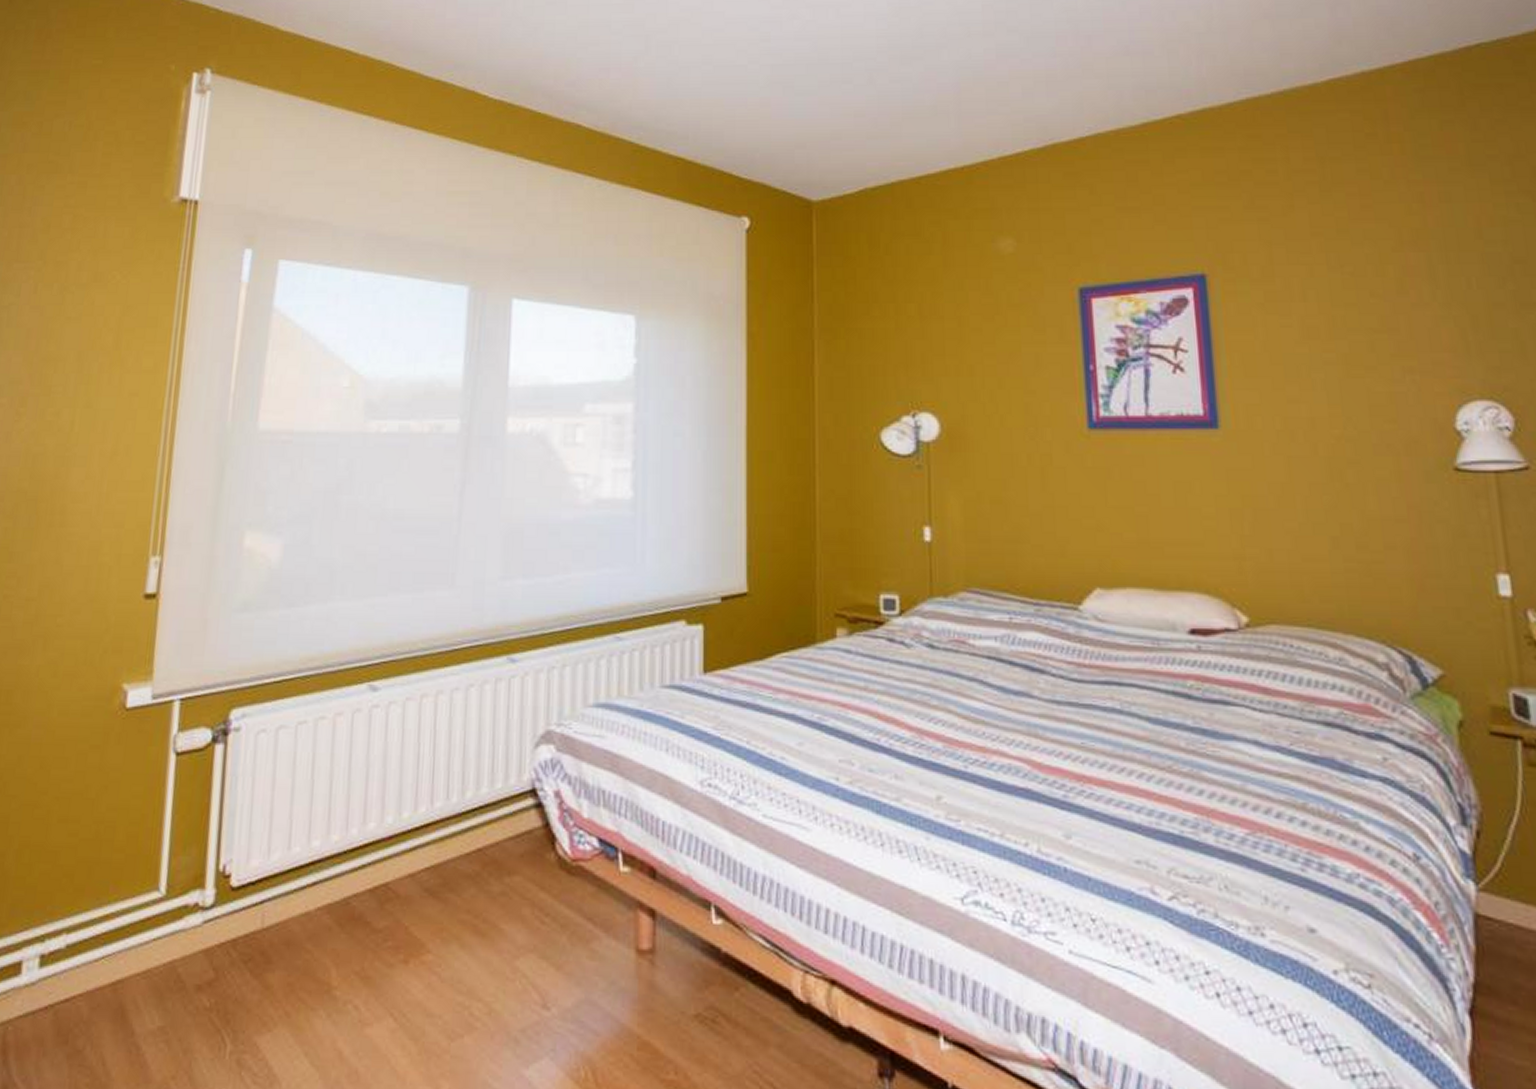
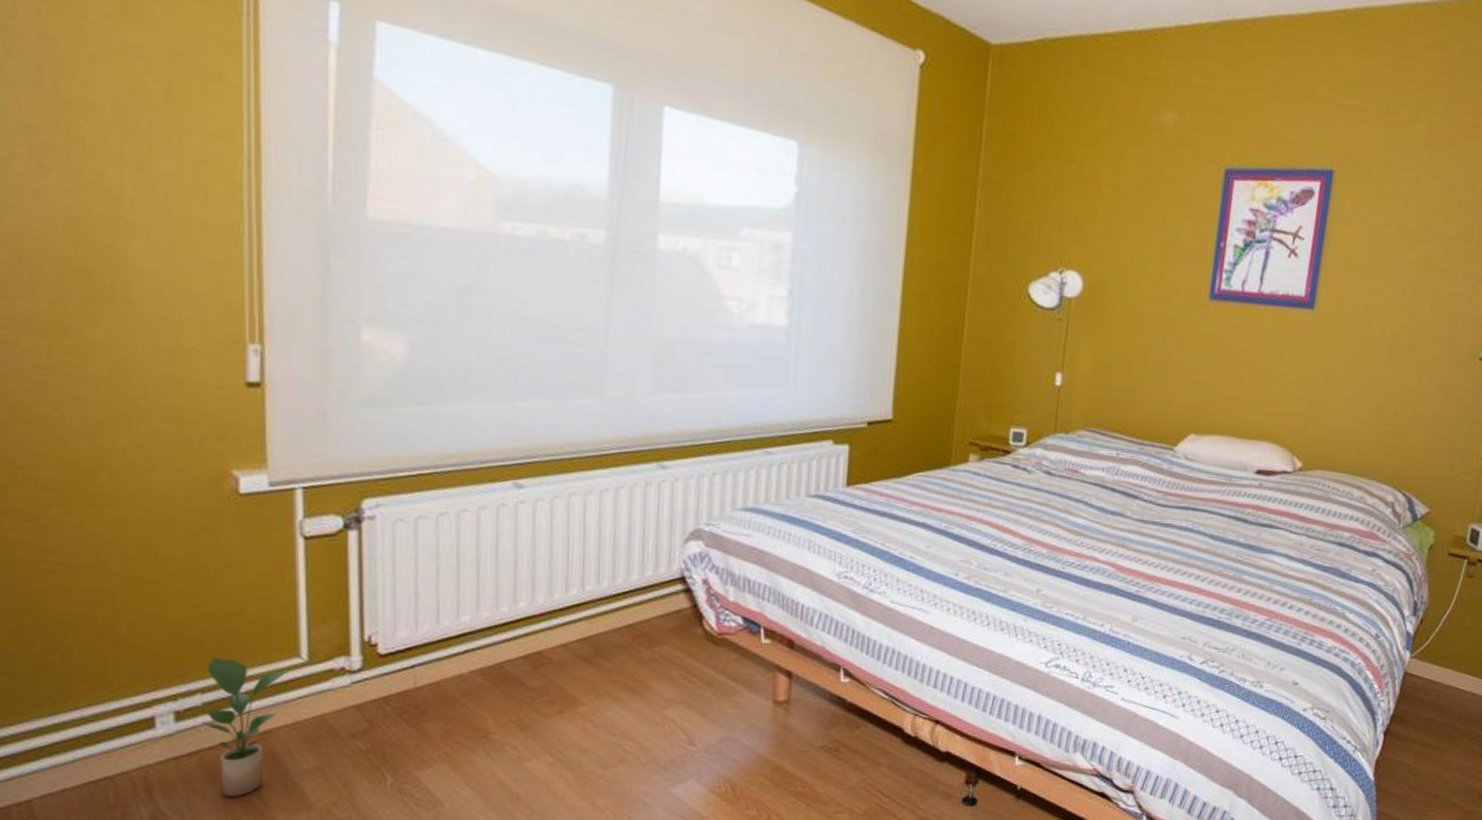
potted plant: none [62,891,147,1063] -> present [202,658,289,796]

